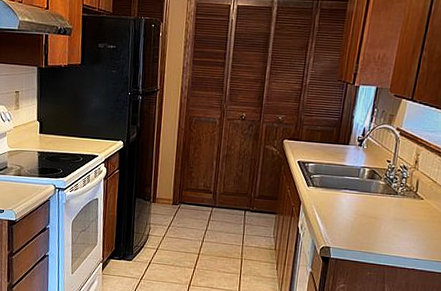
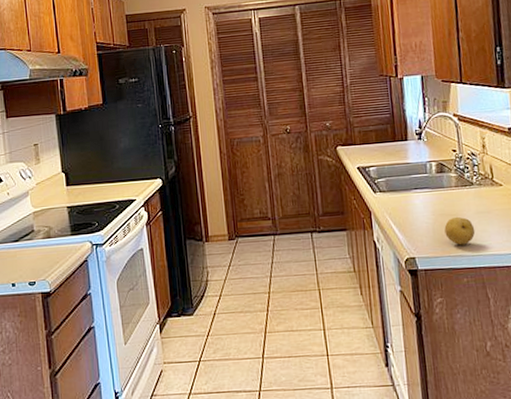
fruit: none [361,219,389,244] -> present [444,216,475,245]

